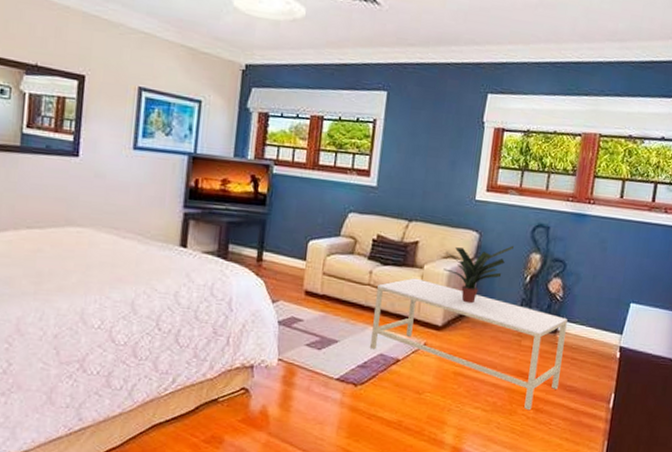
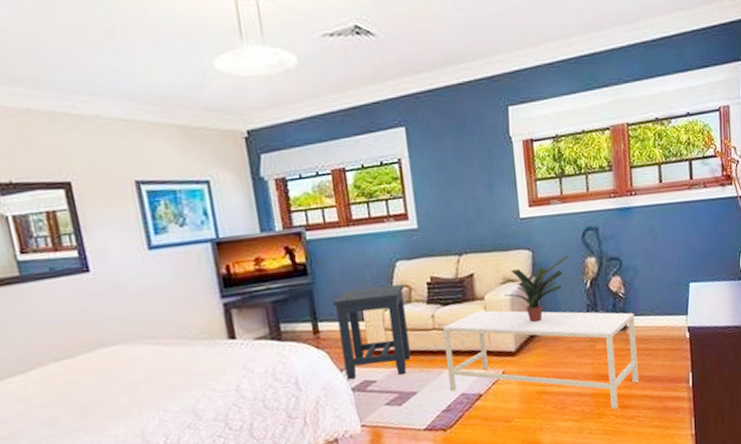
side table: none [276,228,350,320] -> present [332,284,411,380]

